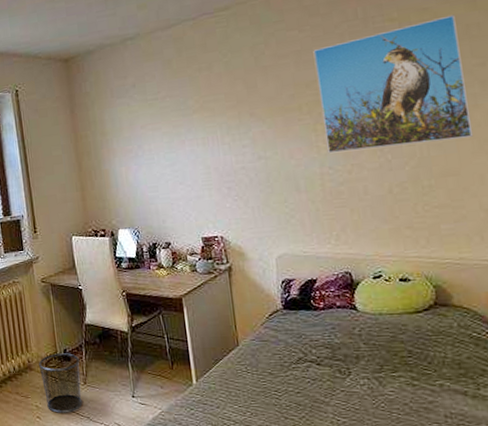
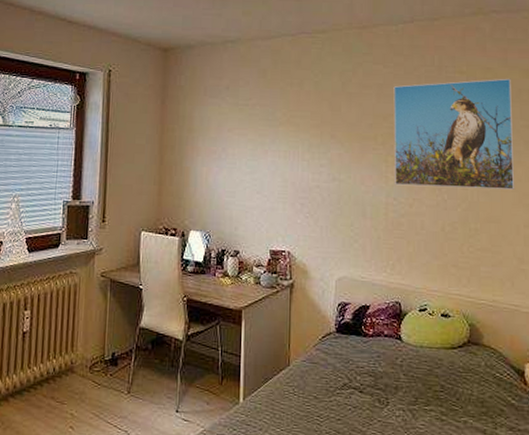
waste bin: present [38,353,83,413] -> none [81,356,128,425]

